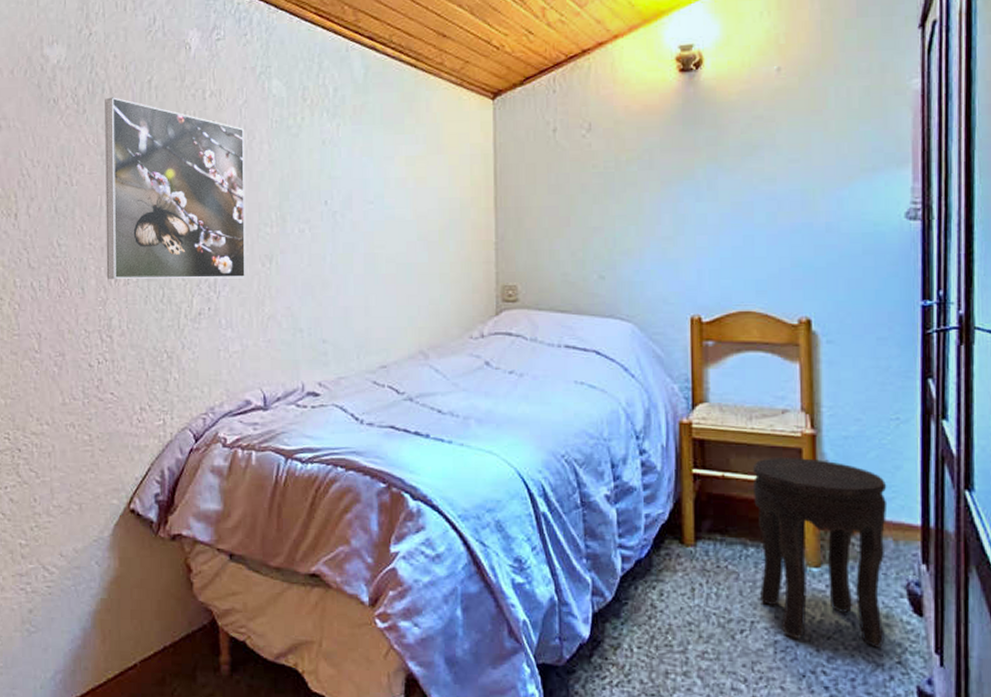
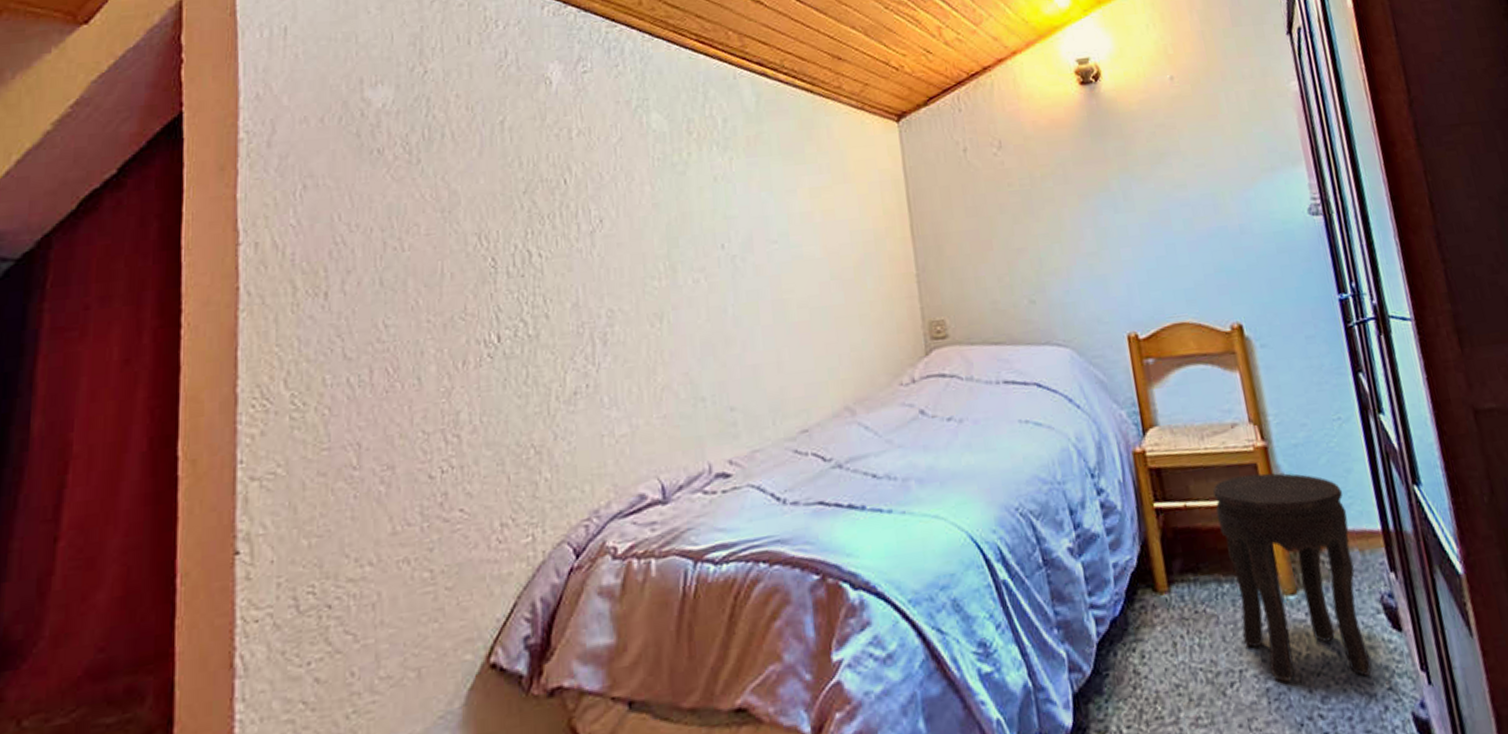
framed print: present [105,97,246,280] -> none [445,142,632,363]

